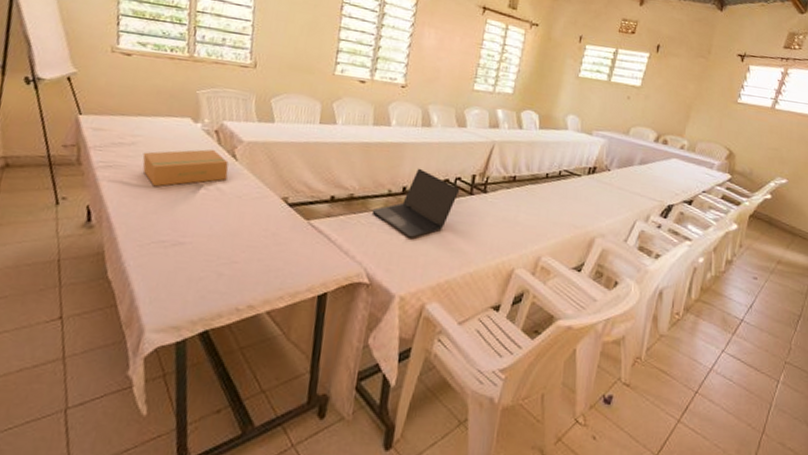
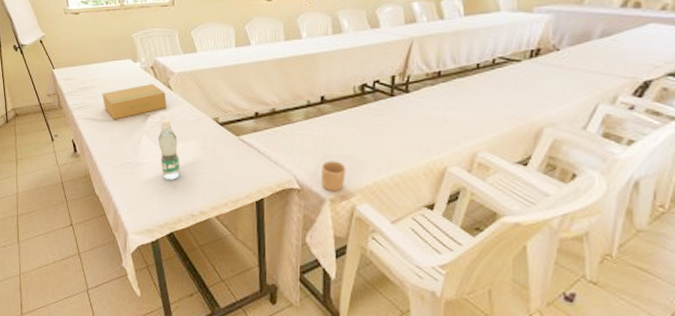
bottle: none [206,191,234,266] -> present [158,118,180,180]
laptop: present [372,168,460,240] -> none [294,76,380,146]
cup: none [392,254,420,289] -> present [321,161,346,192]

